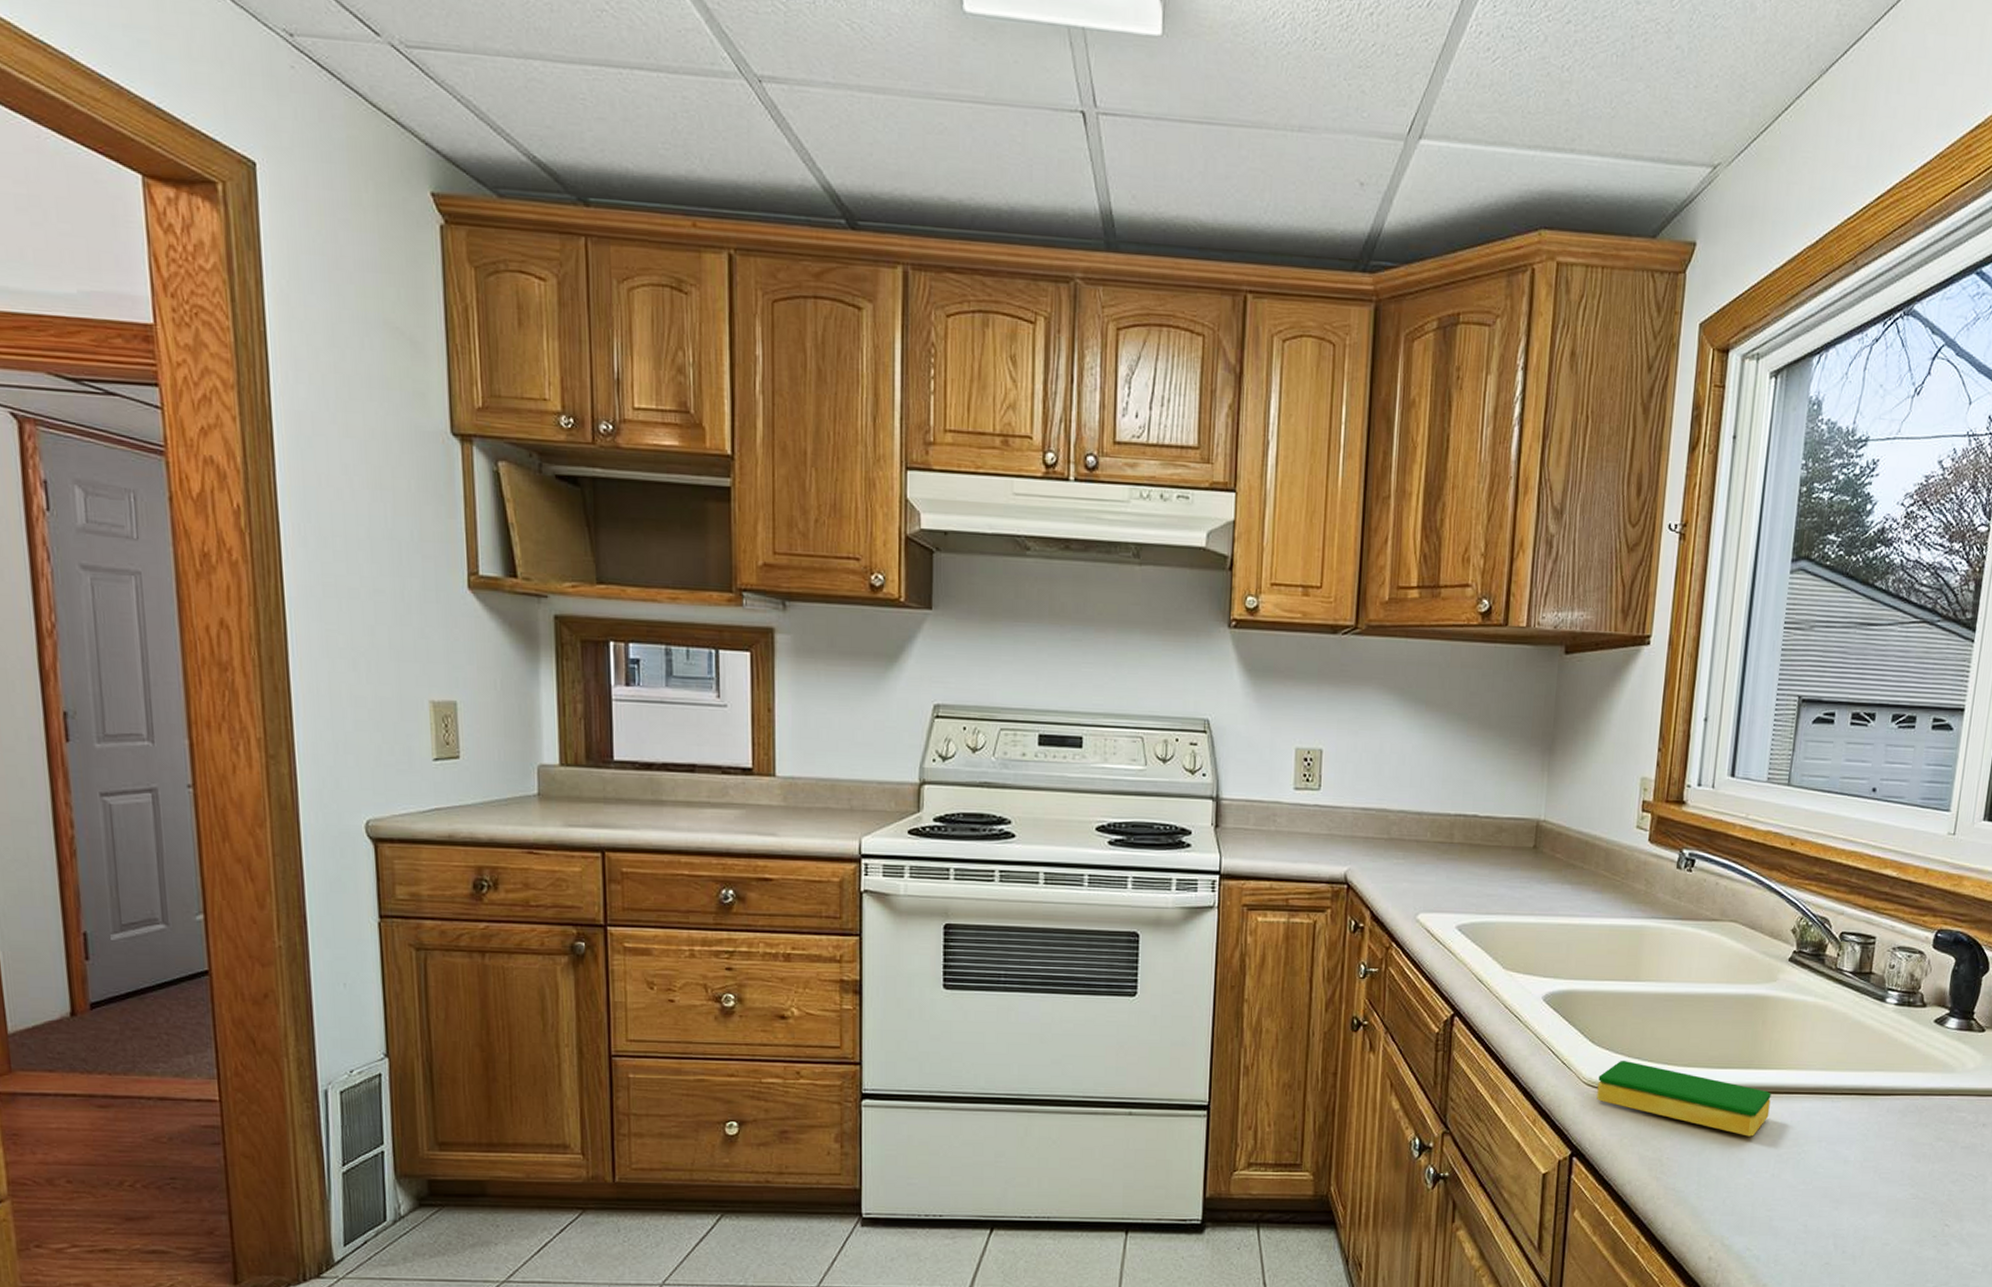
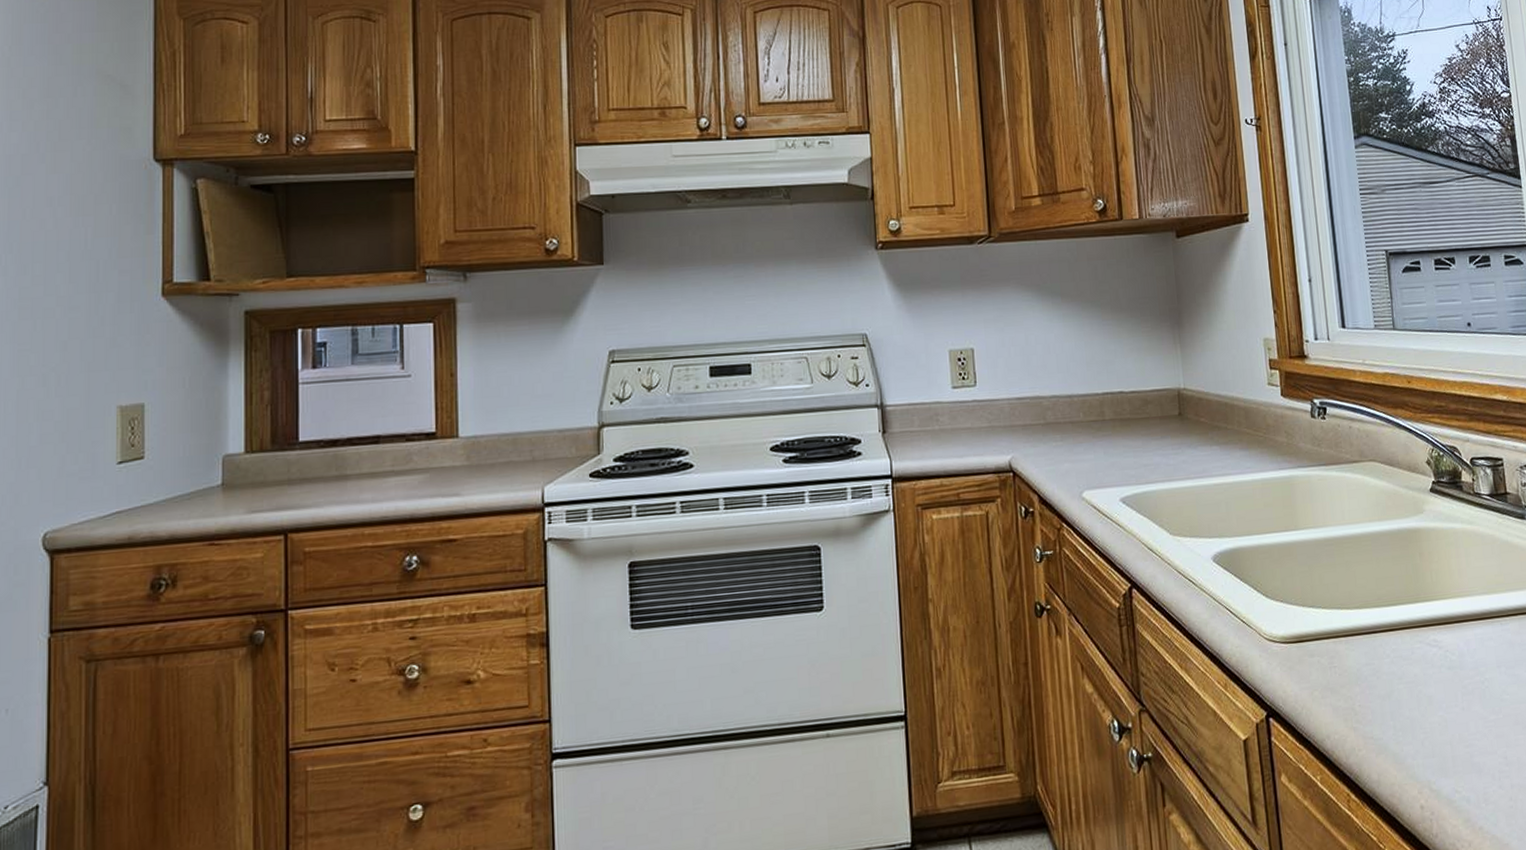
dish sponge: present [1597,1060,1771,1137] -> none [1278,610,1446,672]

